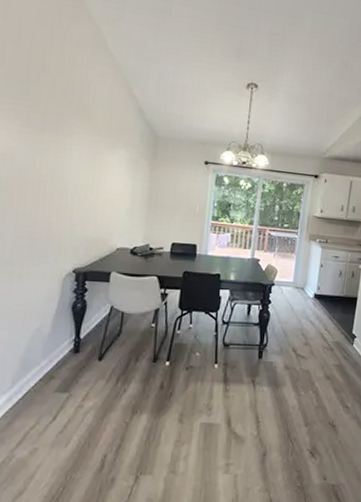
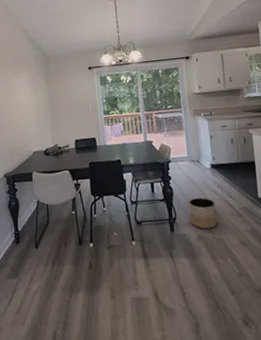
planter: none [281,327,310,359] -> present [189,197,218,229]

